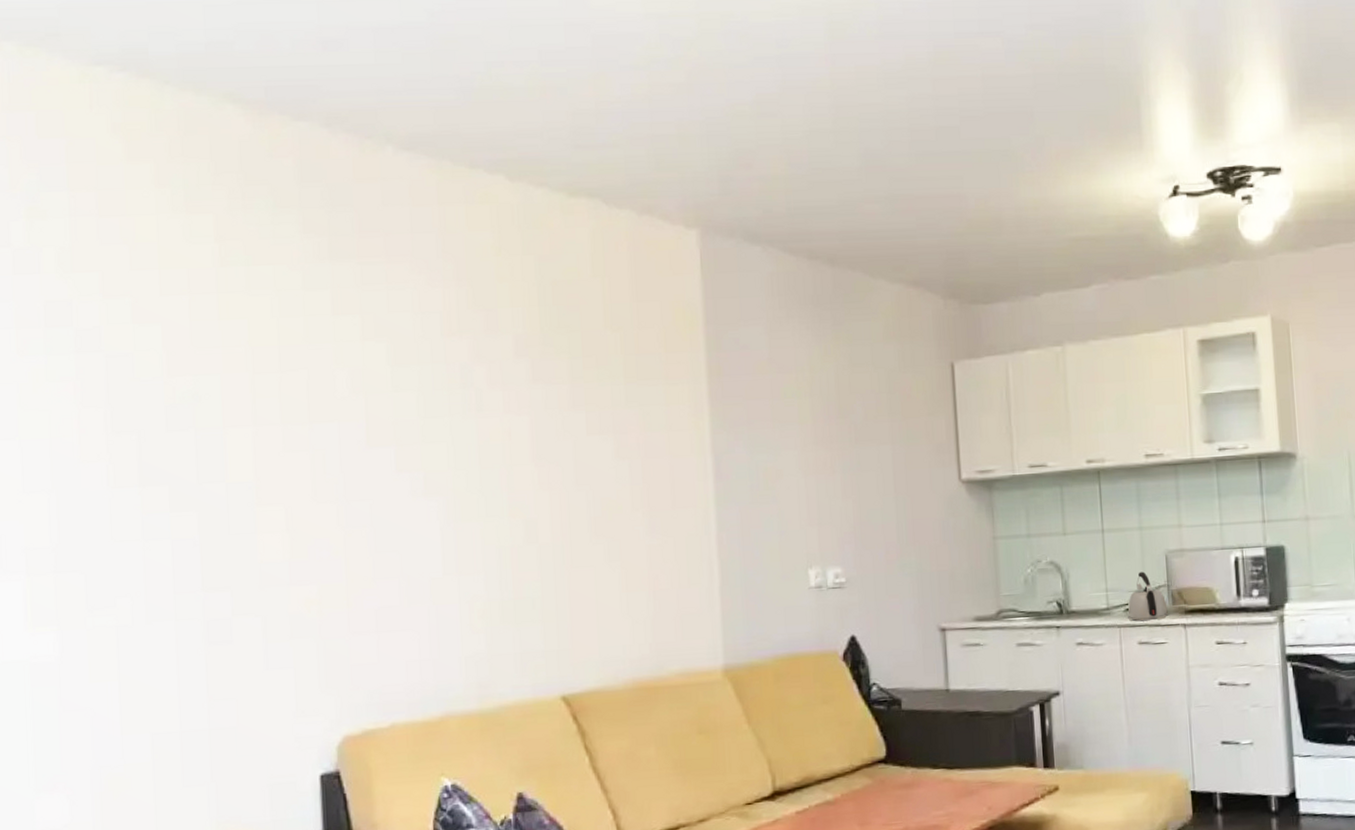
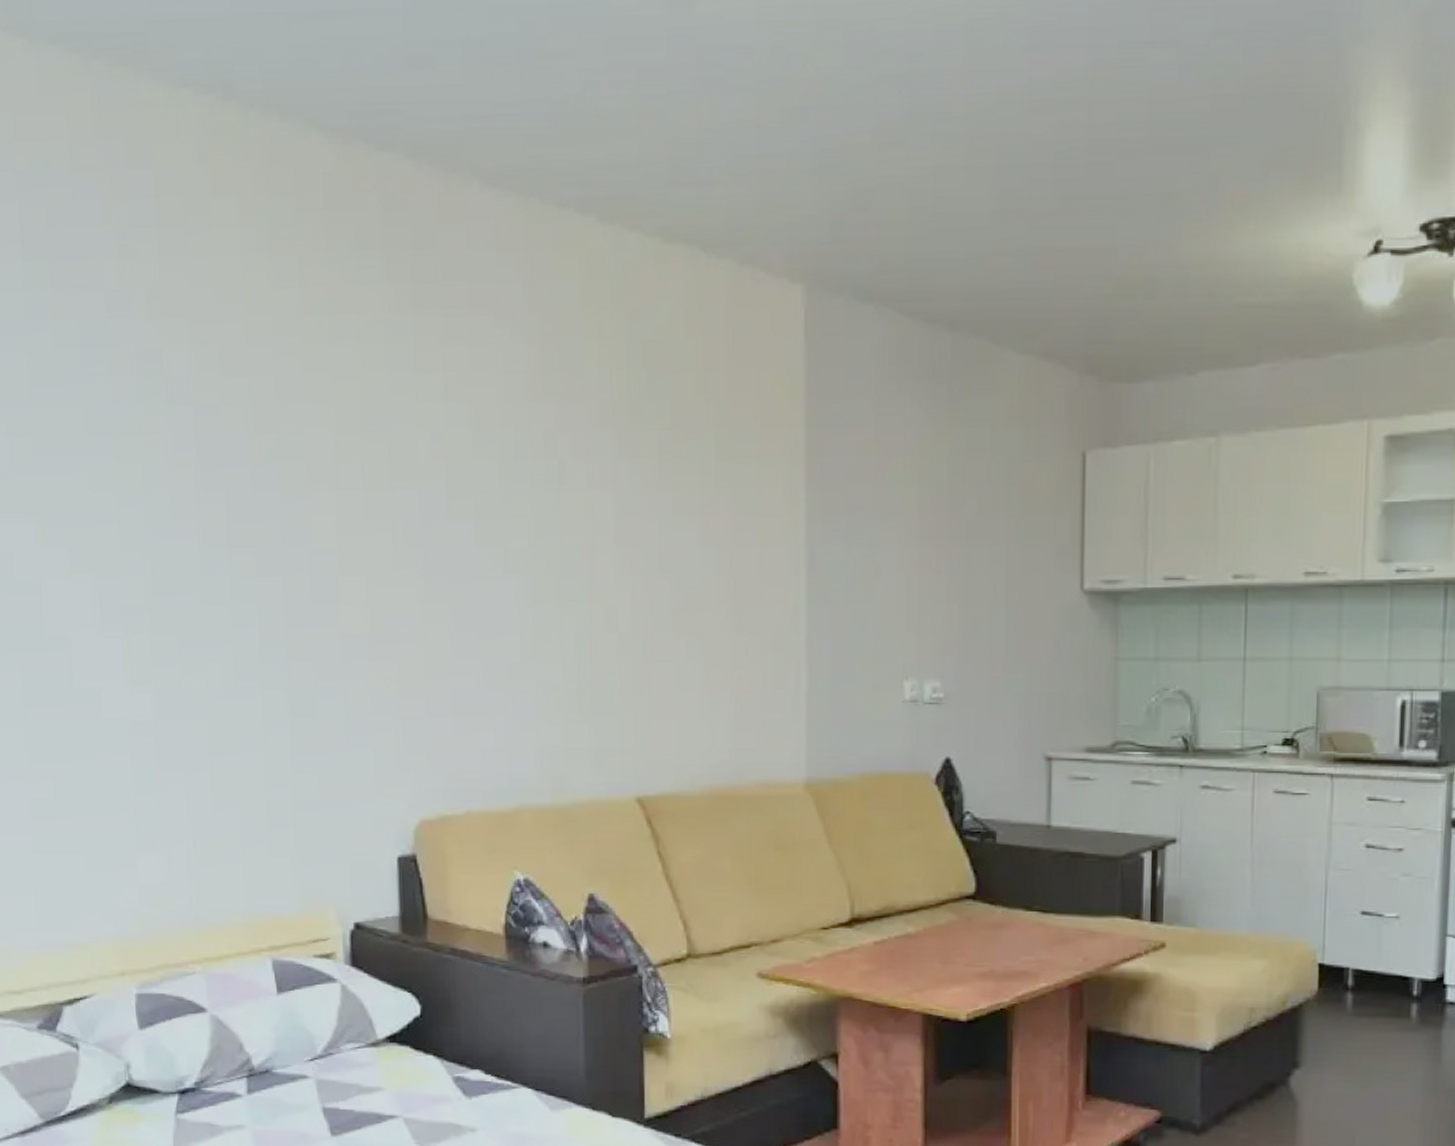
kettle: present [1128,571,1169,621] -> none [1264,710,1314,767]

